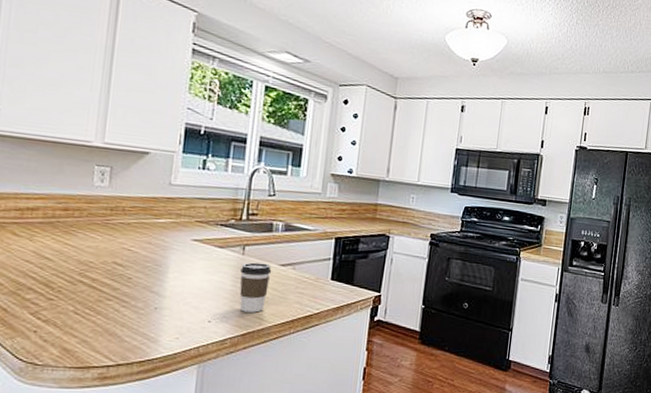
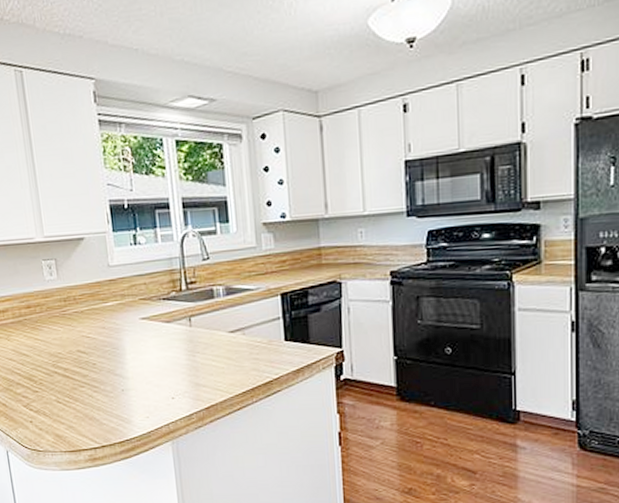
coffee cup: present [239,262,272,313] -> none [191,332,223,385]

